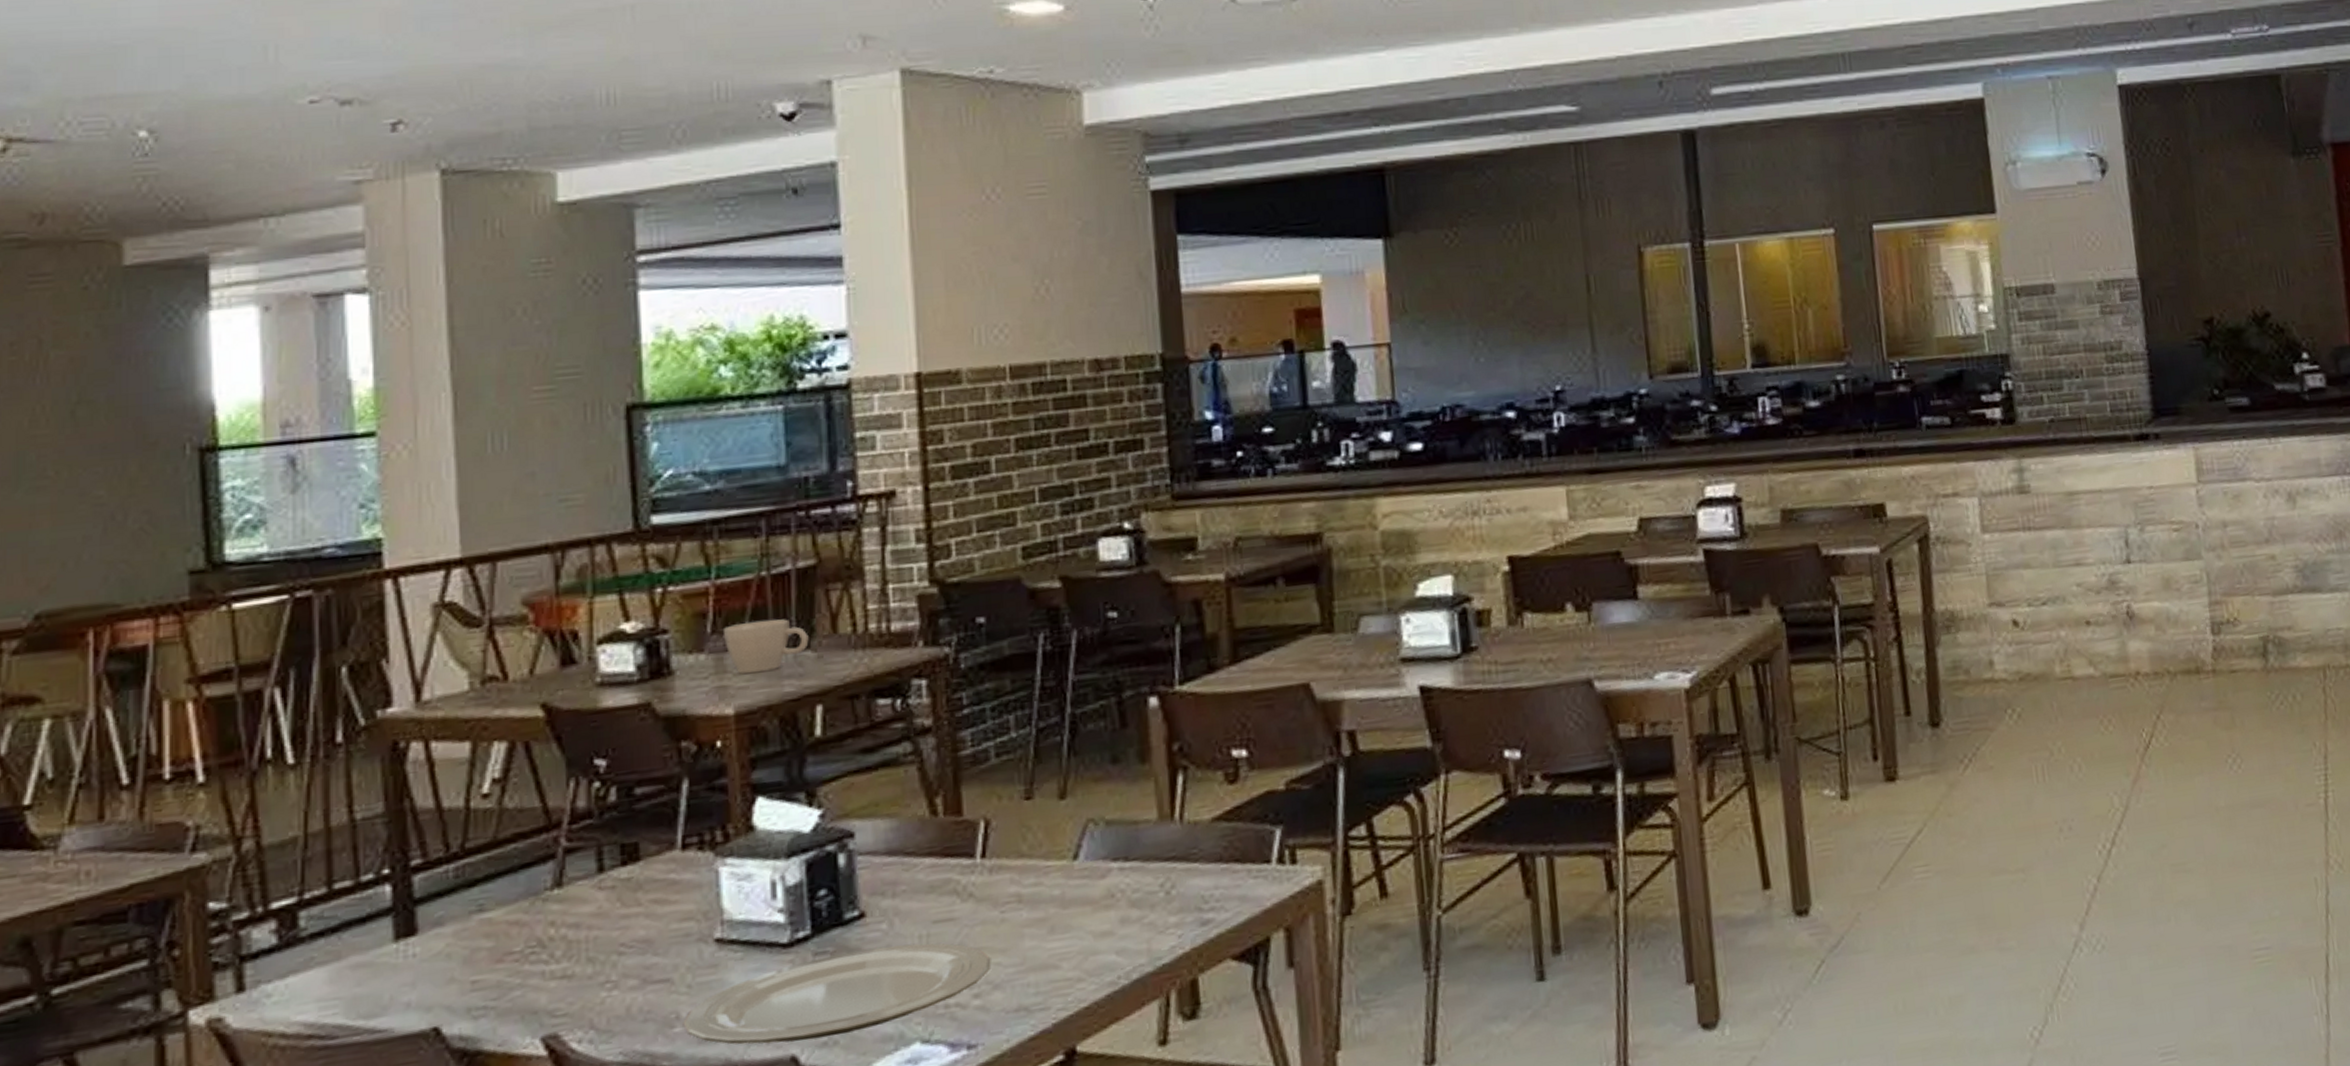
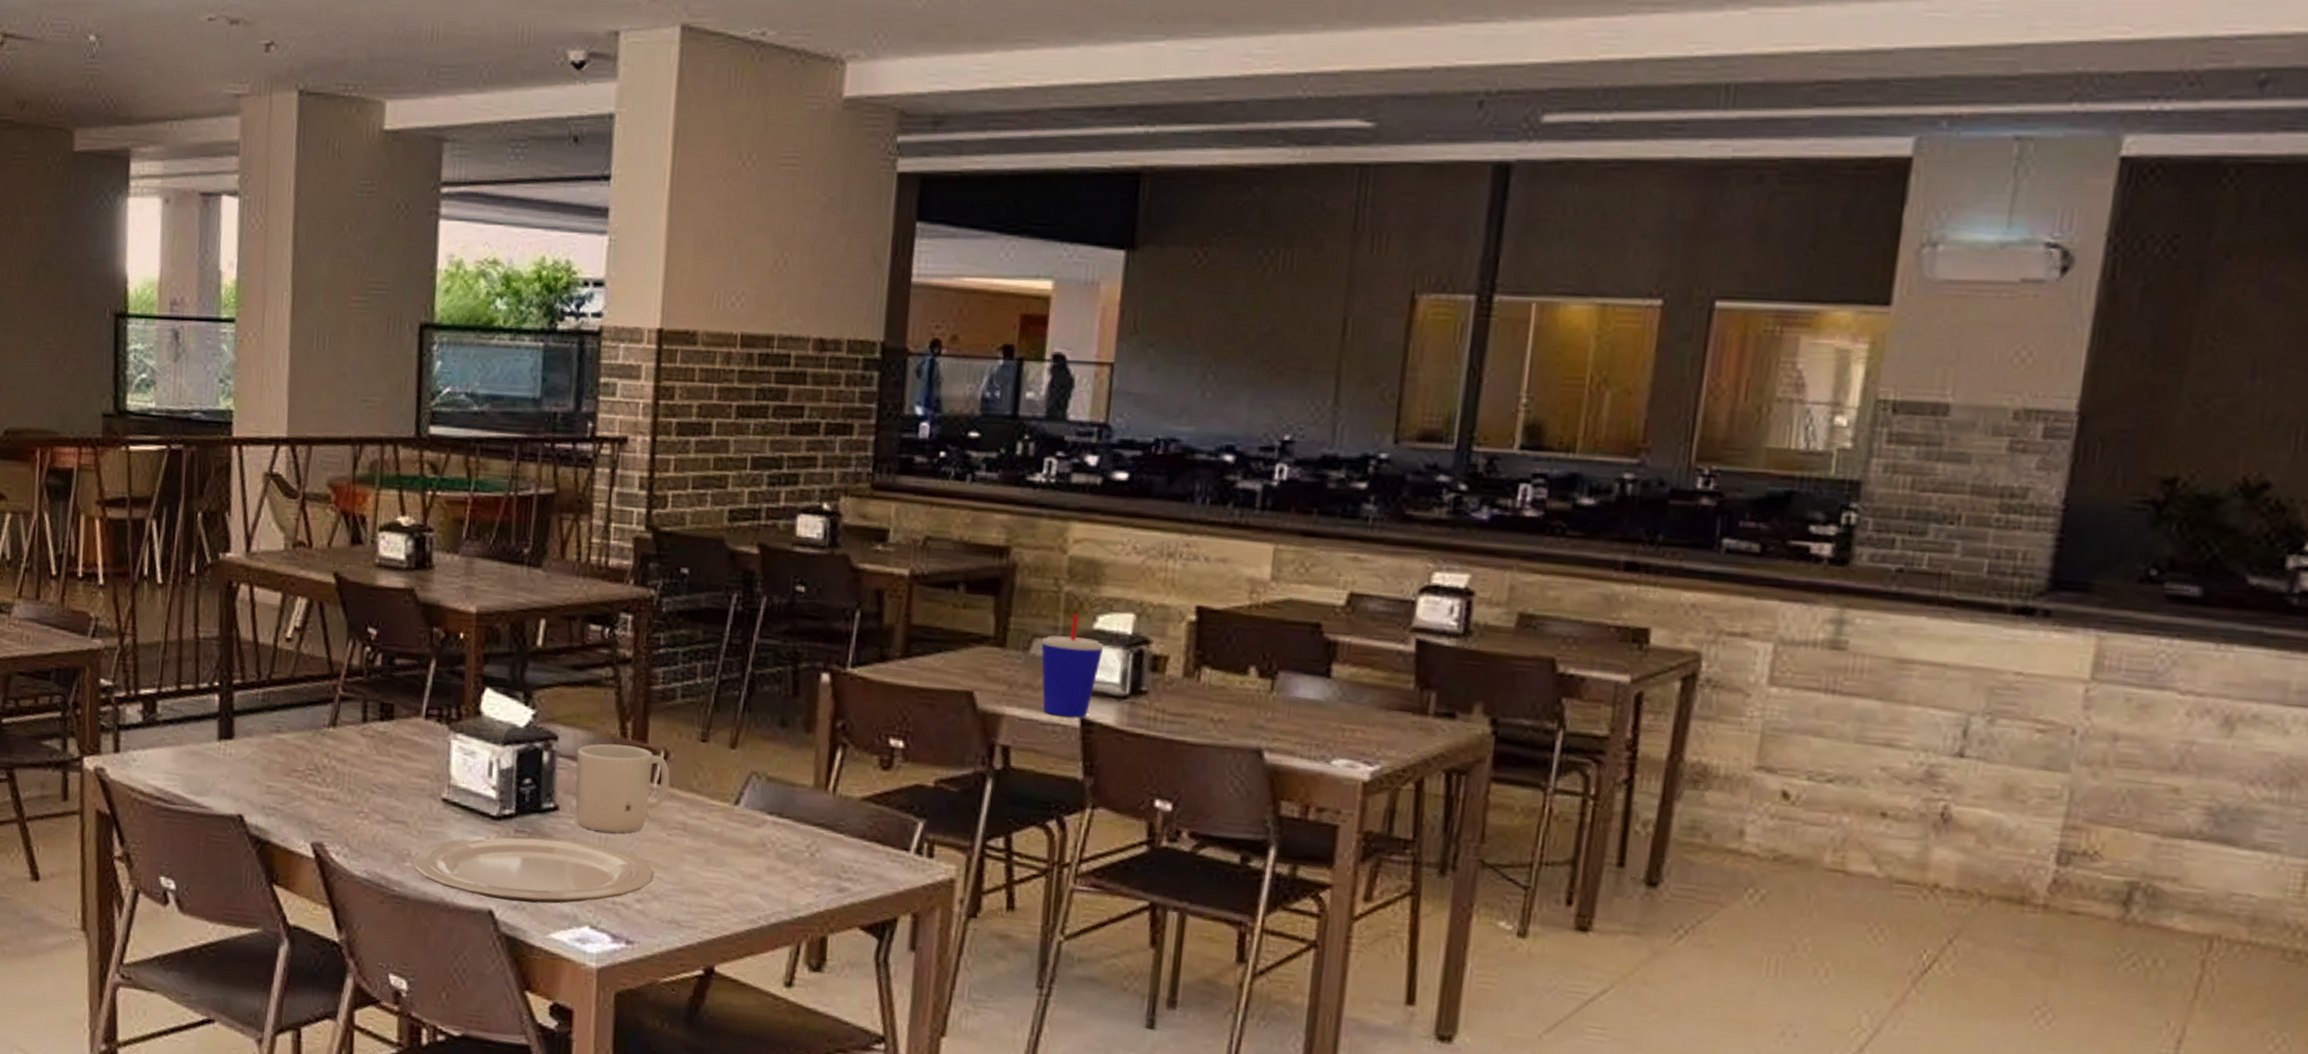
cup: present [723,619,809,675] -> none [474,534,542,581]
mug: none [880,822,995,930] -> present [575,743,670,833]
beverage cup: none [1368,586,1429,690] -> present [1041,614,1104,717]

